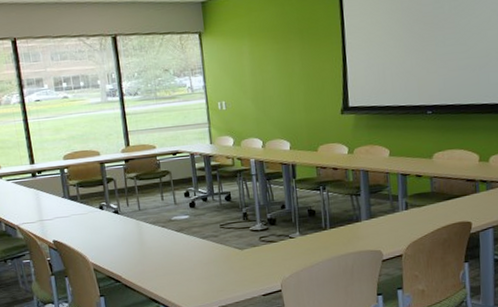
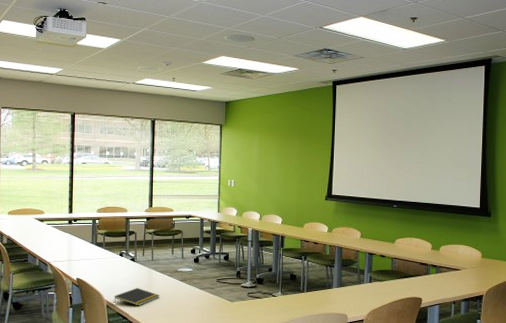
notepad: none [100,244,155,266] -> present [114,288,160,306]

